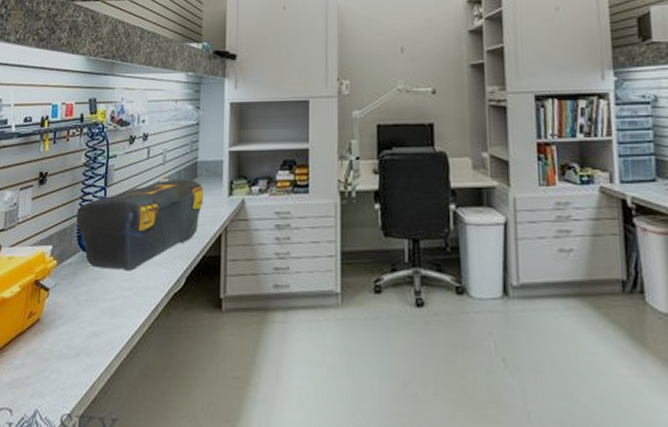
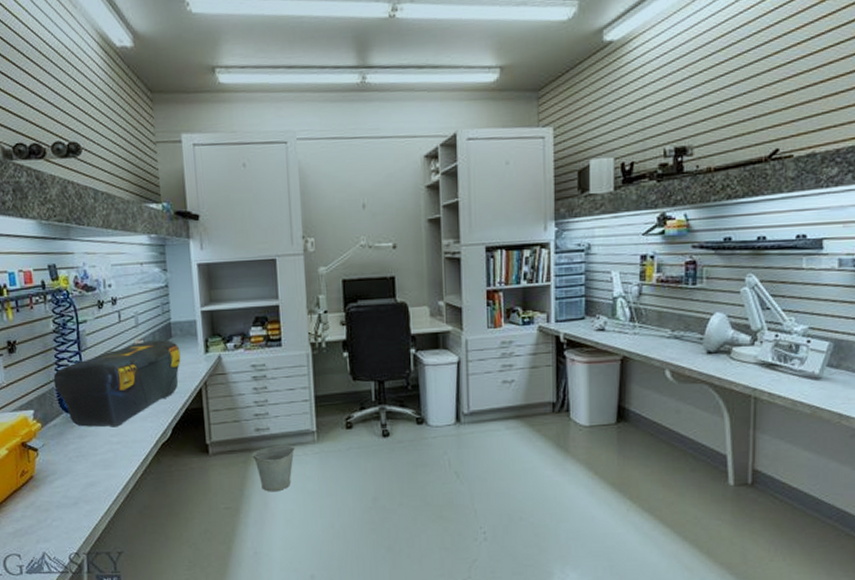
bucket: none [268,306,315,363] -> present [252,444,295,492]

